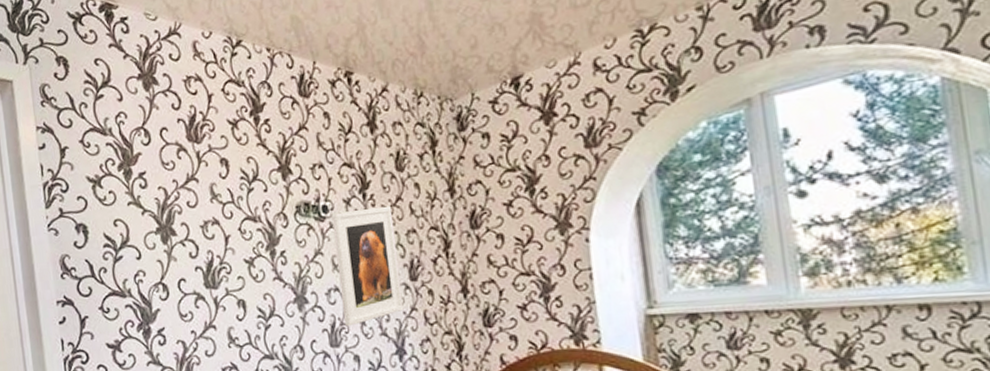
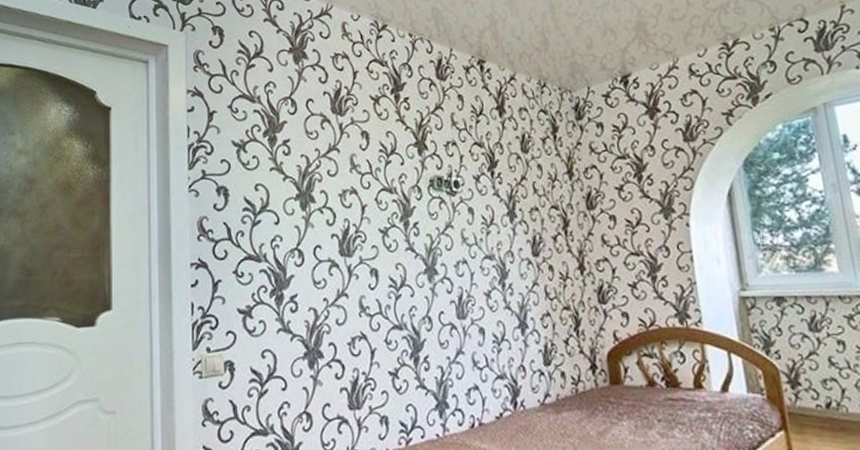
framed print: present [331,205,404,327] -> none [462,184,527,299]

